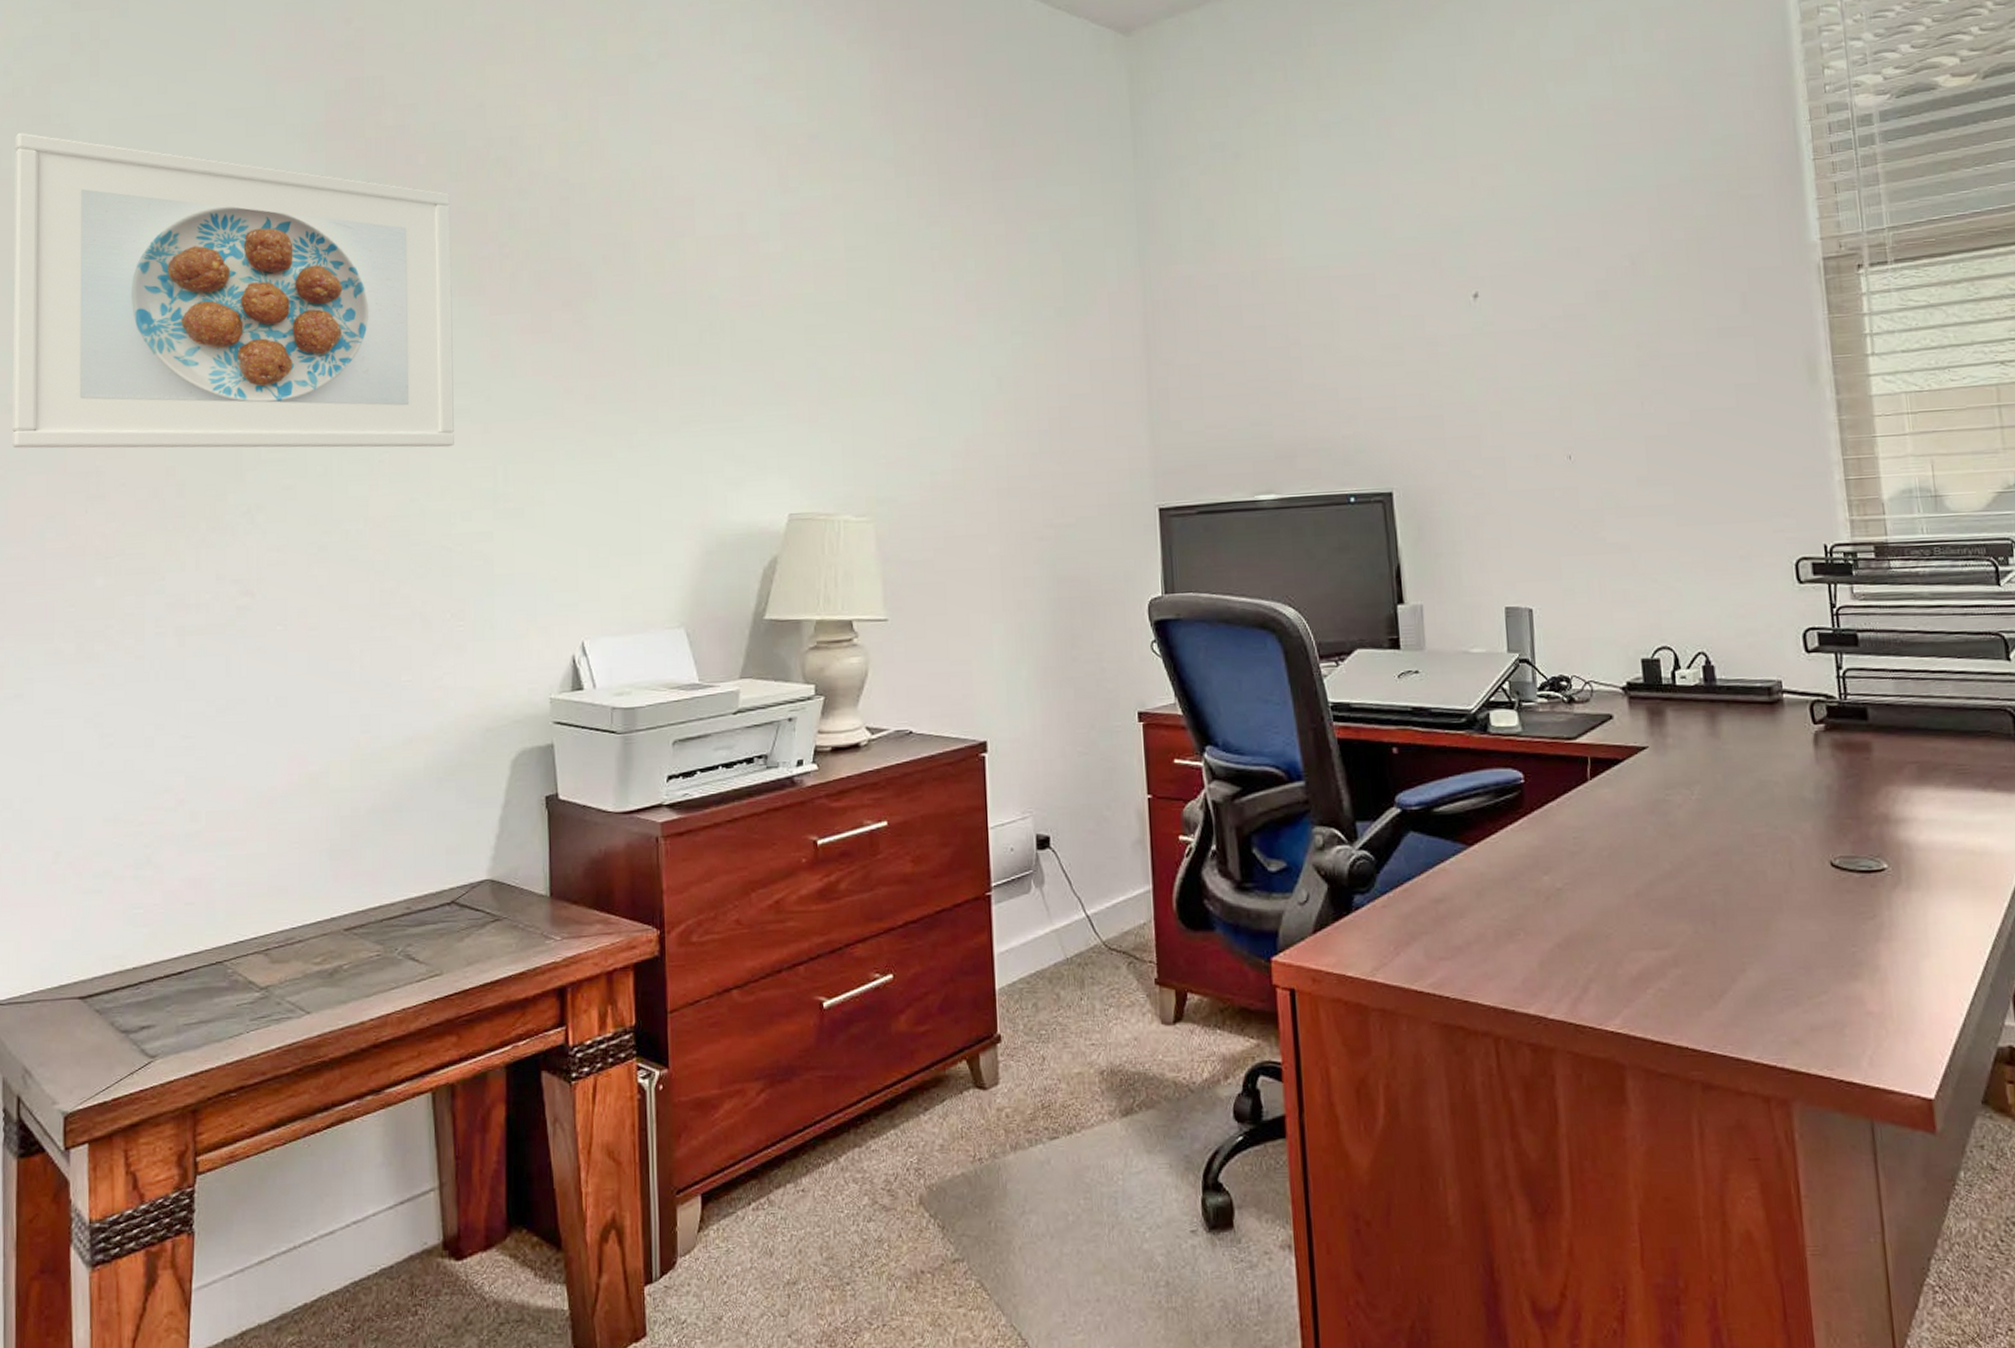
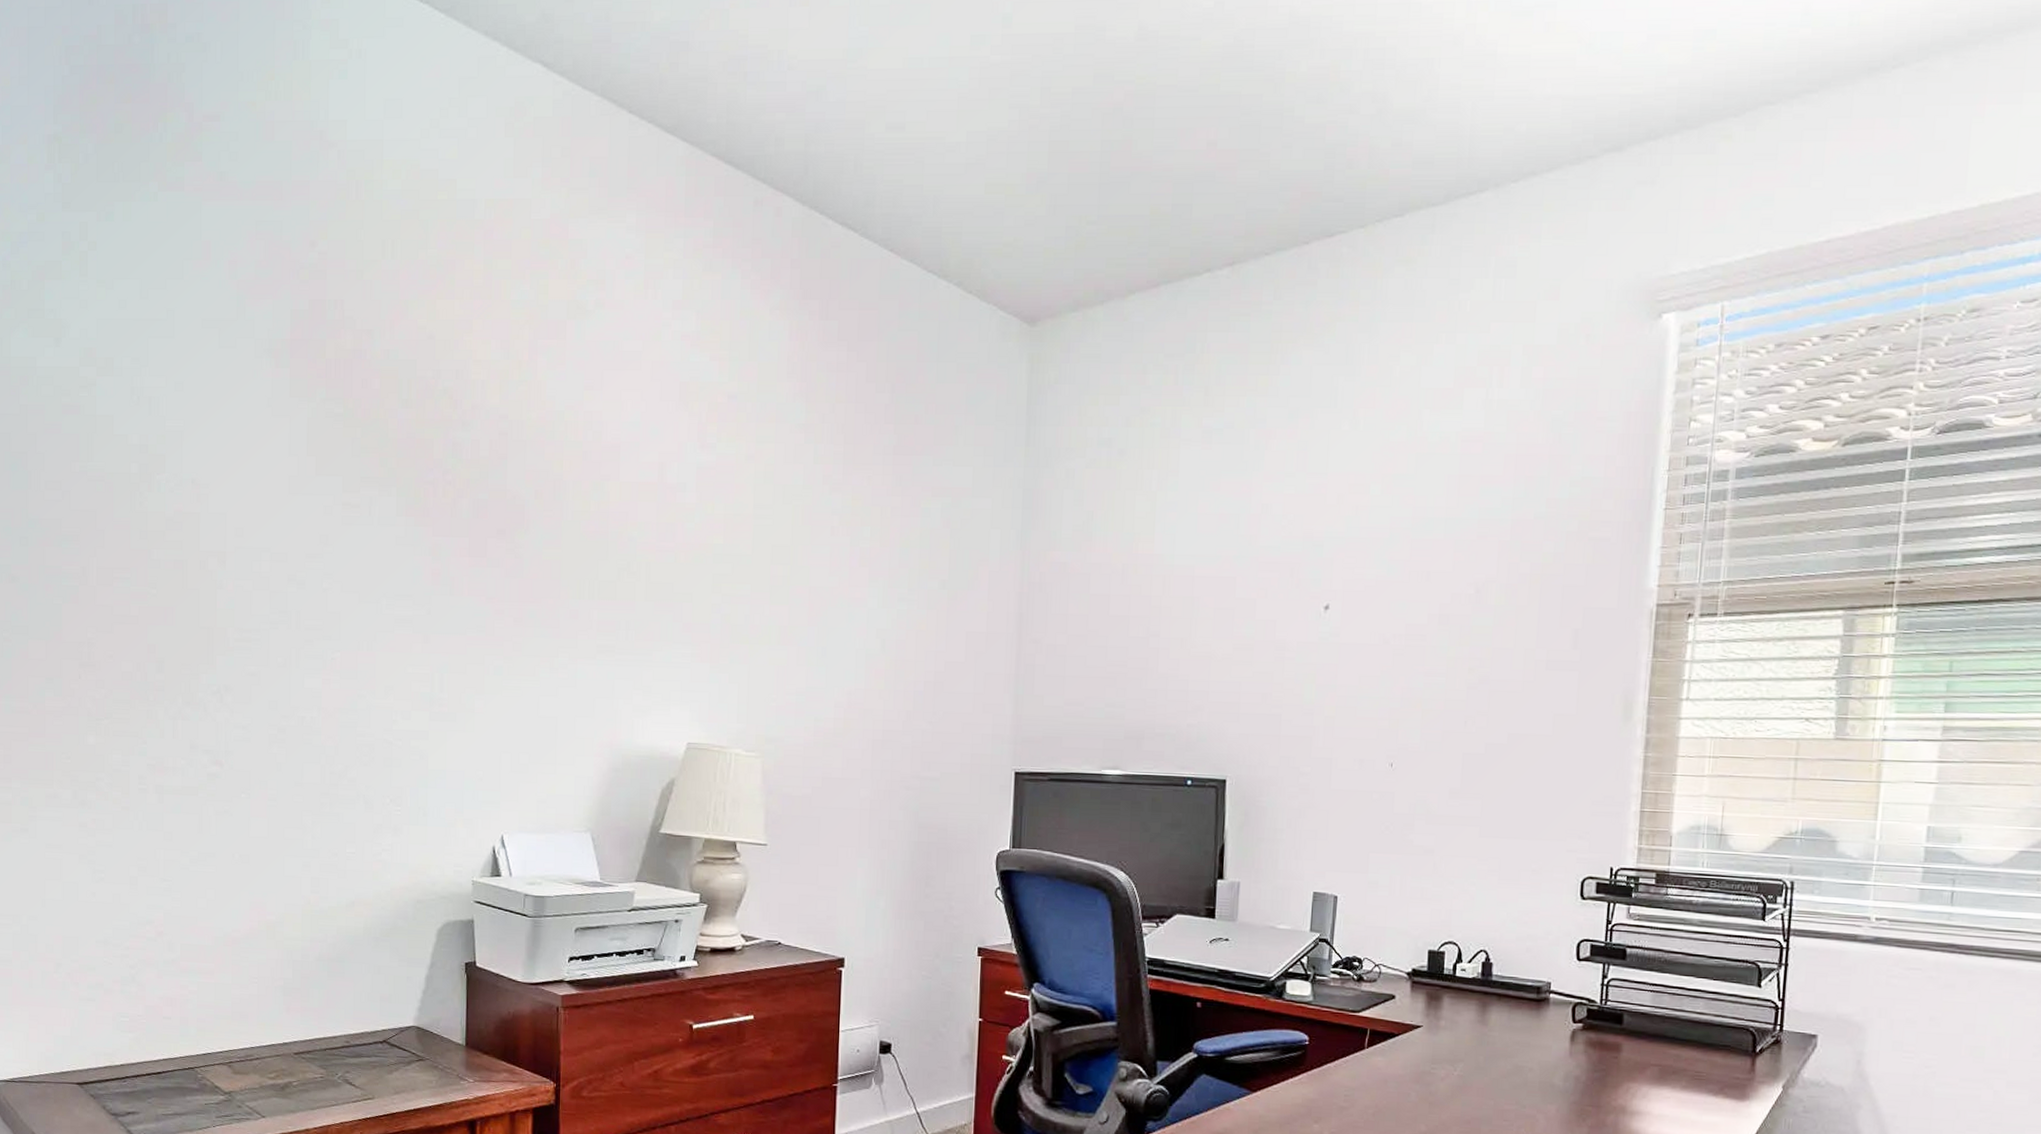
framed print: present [11,133,454,449] -> none [13,324,401,652]

